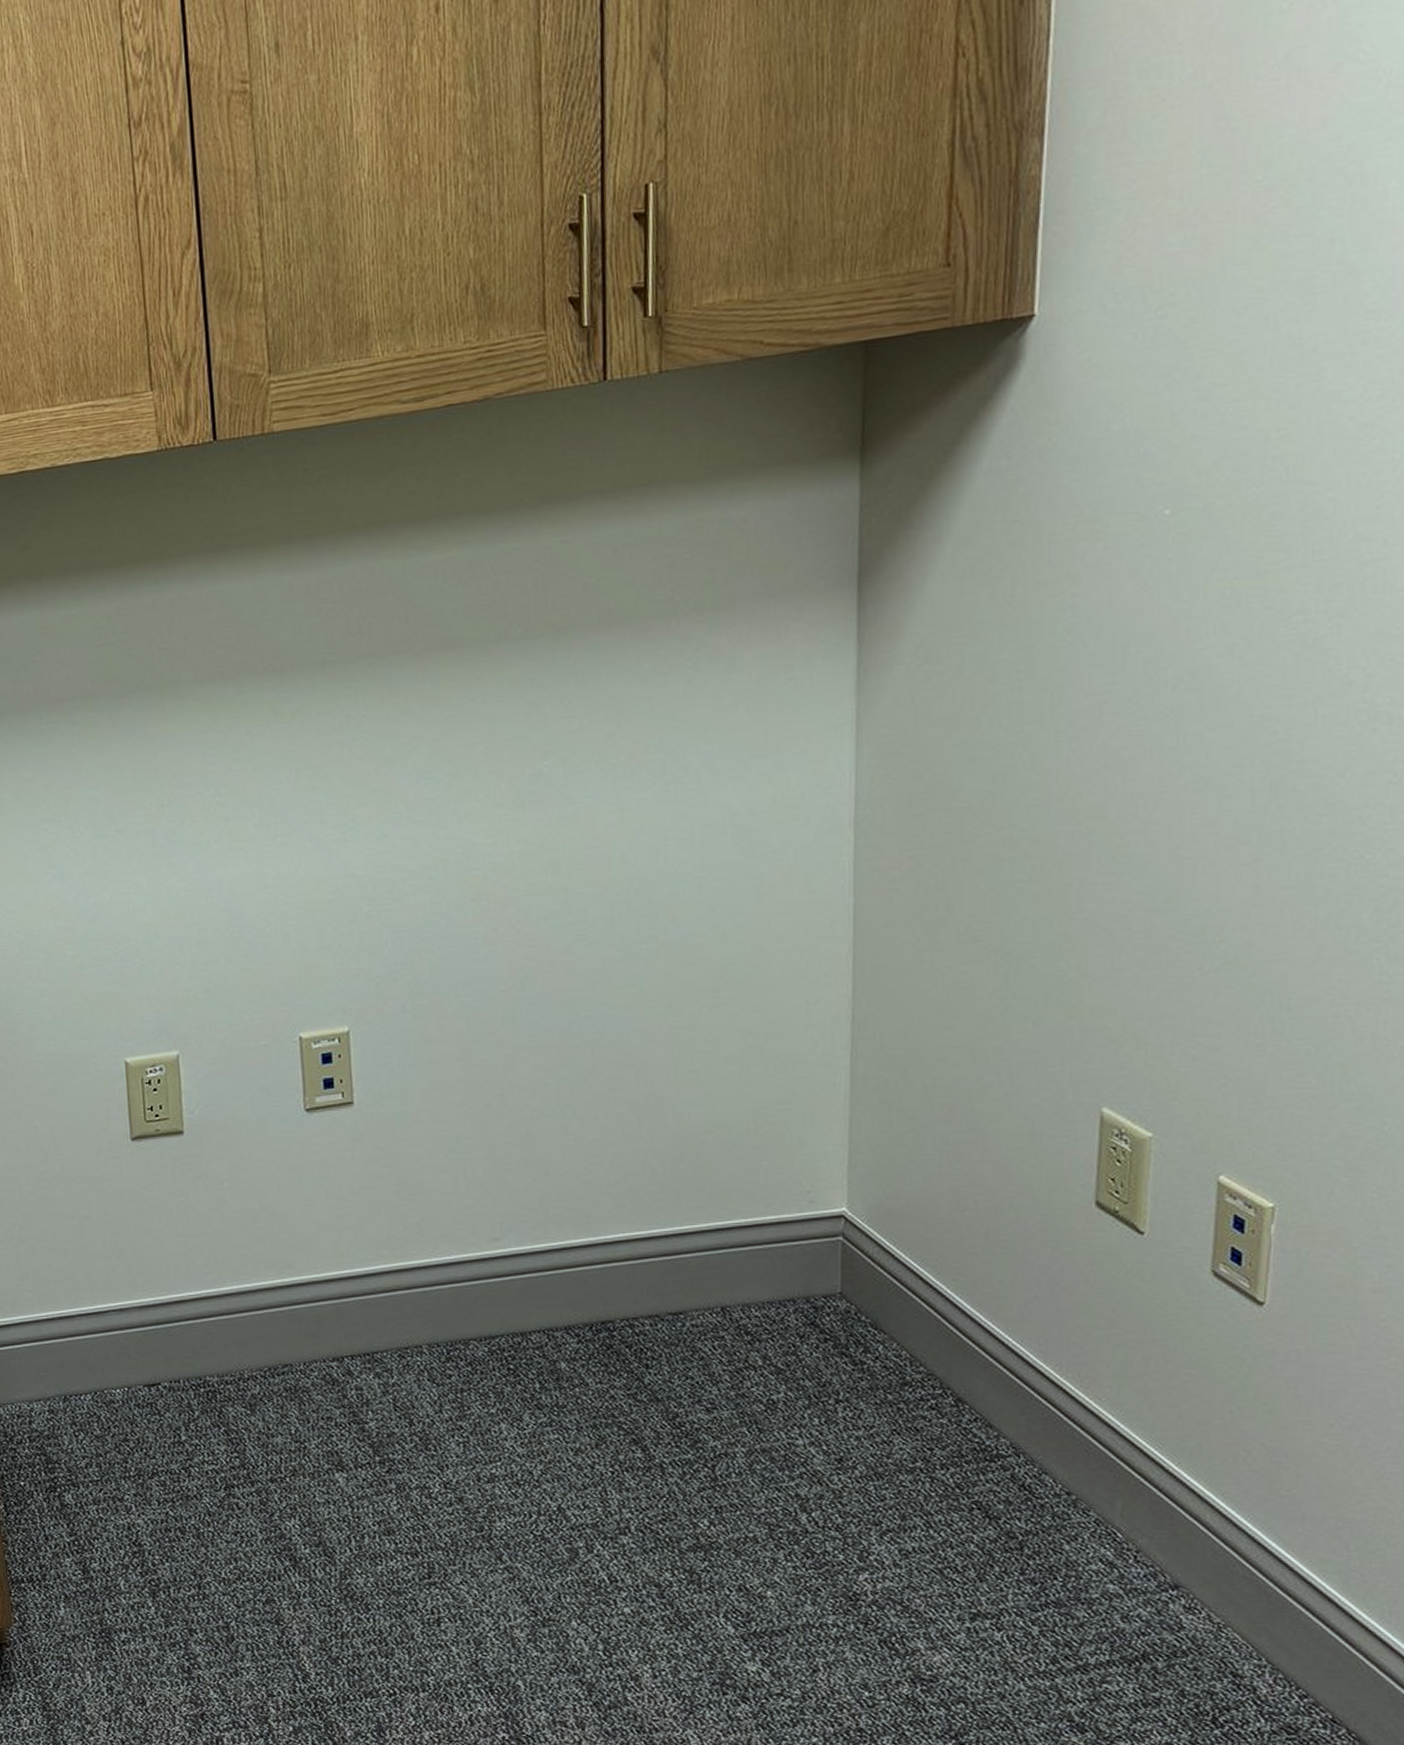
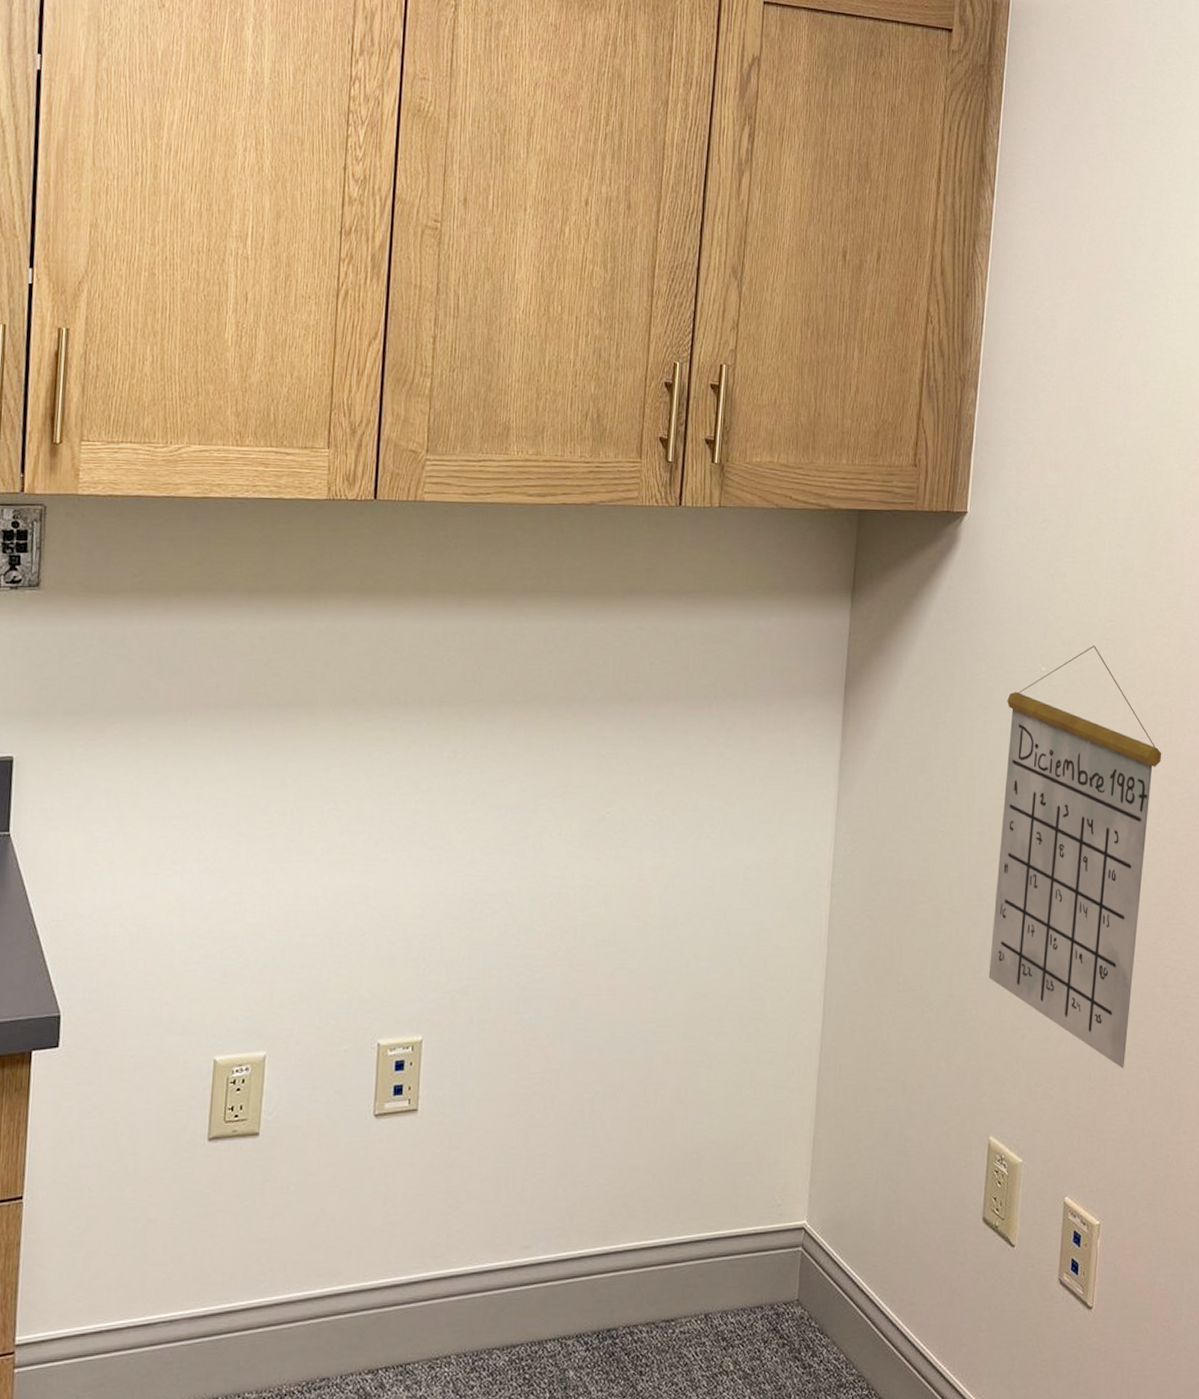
calendar: none [1093,468,1370,1019] -> present [988,645,1162,1069]

